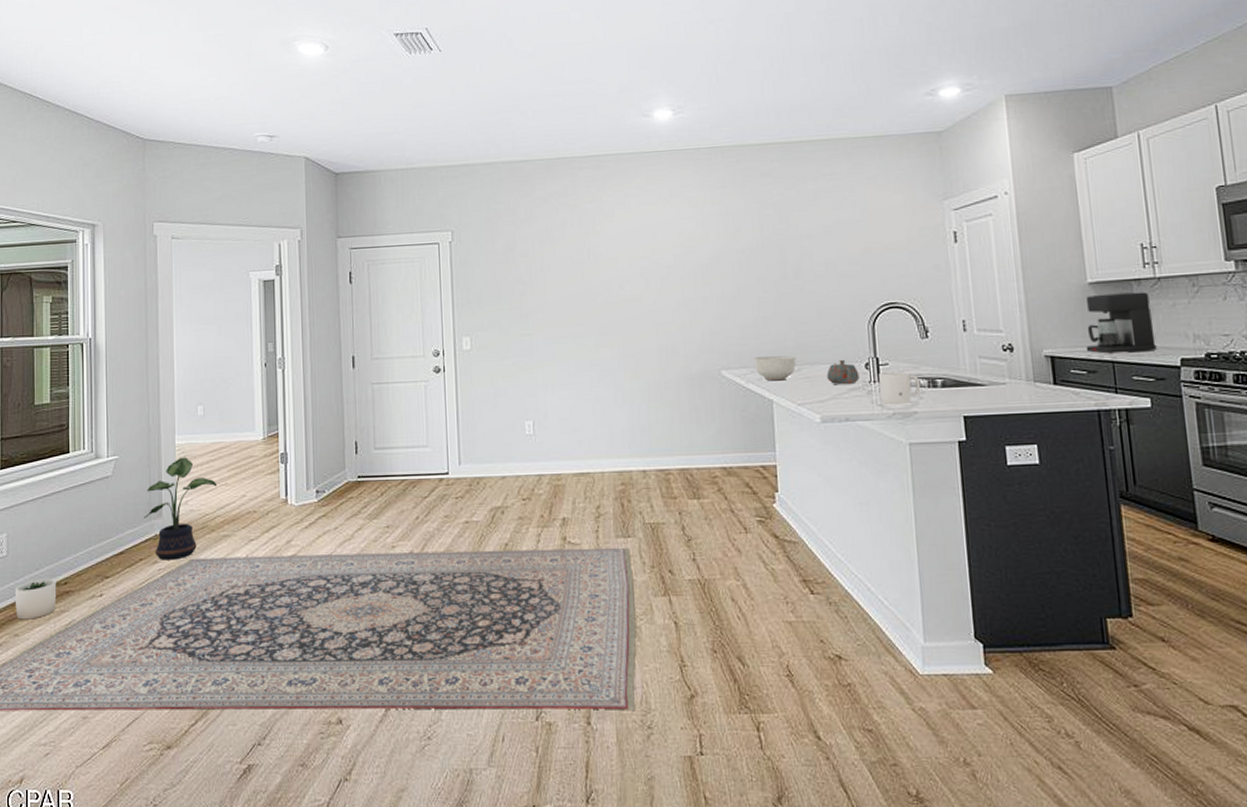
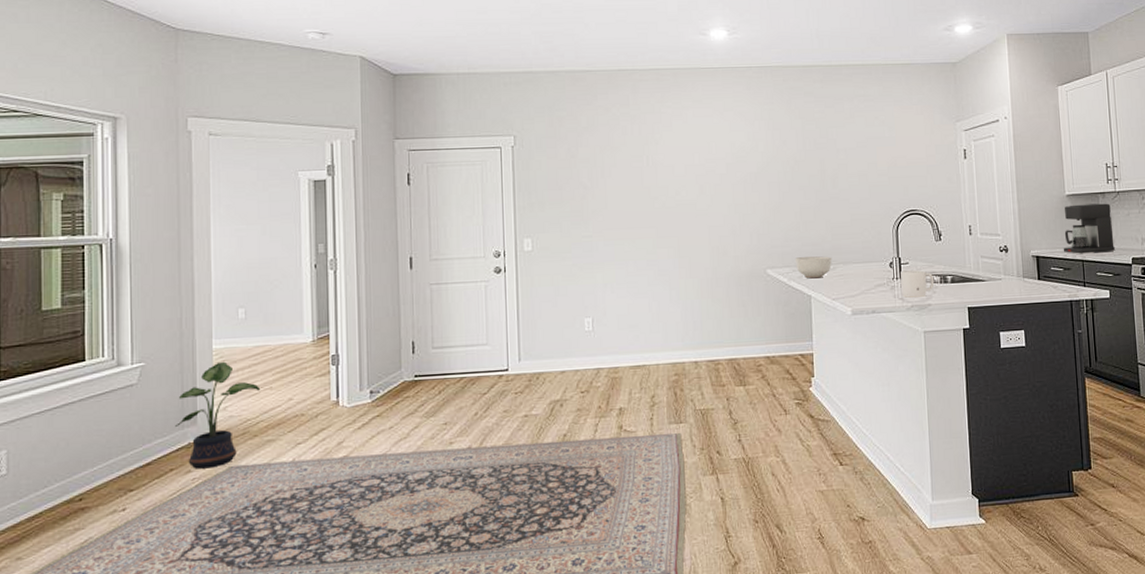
planter: present [15,578,57,620] -> none [17,495,70,542]
teapot: present [826,360,860,385] -> none [857,260,885,282]

